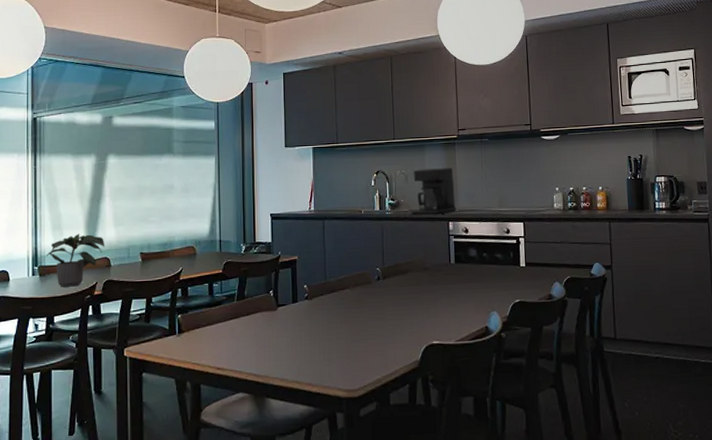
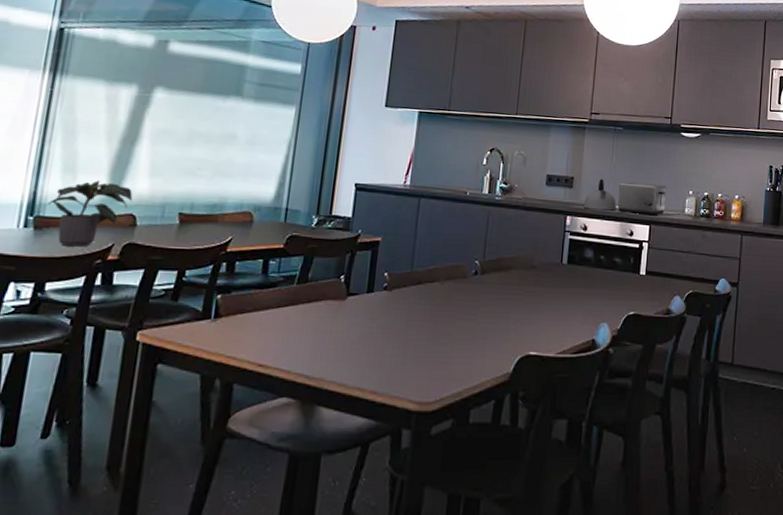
coffee maker: present [411,167,457,216] -> none [525,152,579,207]
kettle: none [462,186,492,214] -> present [583,178,617,211]
toaster: none [491,185,536,214] -> present [617,182,667,216]

